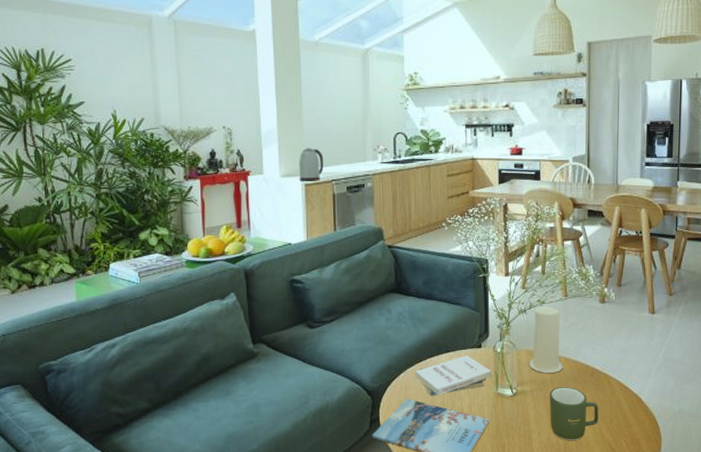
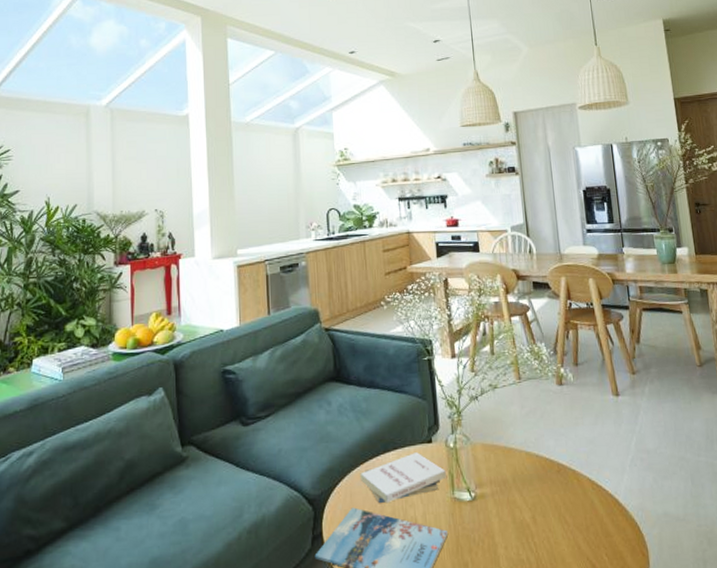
kettle: present [299,148,324,181] -> none [231,228,256,263]
candle: present [529,306,563,373] -> none [486,391,525,472]
mug: present [549,387,599,441] -> none [512,487,572,557]

